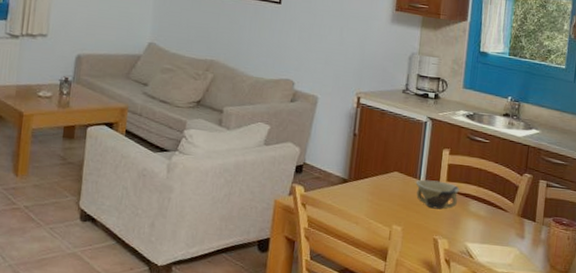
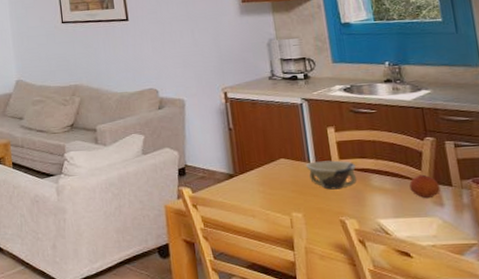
fruit: none [500,207,525,229] -> present [409,174,440,198]

